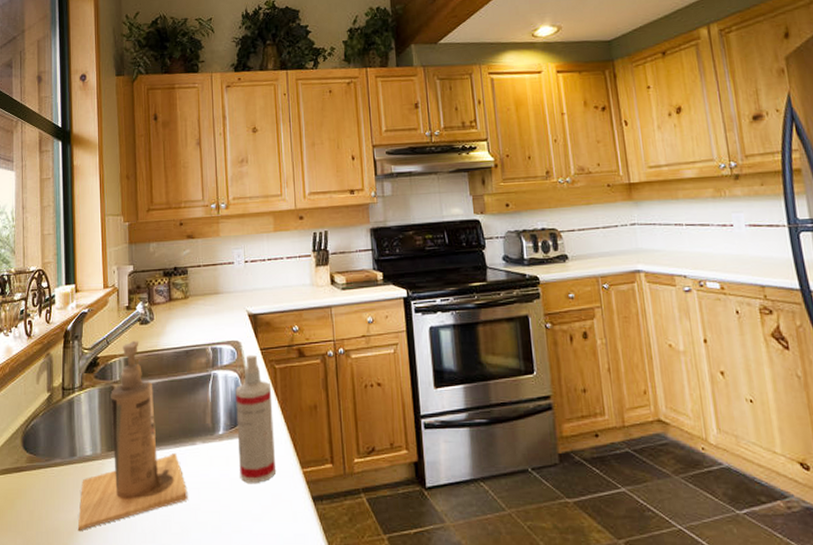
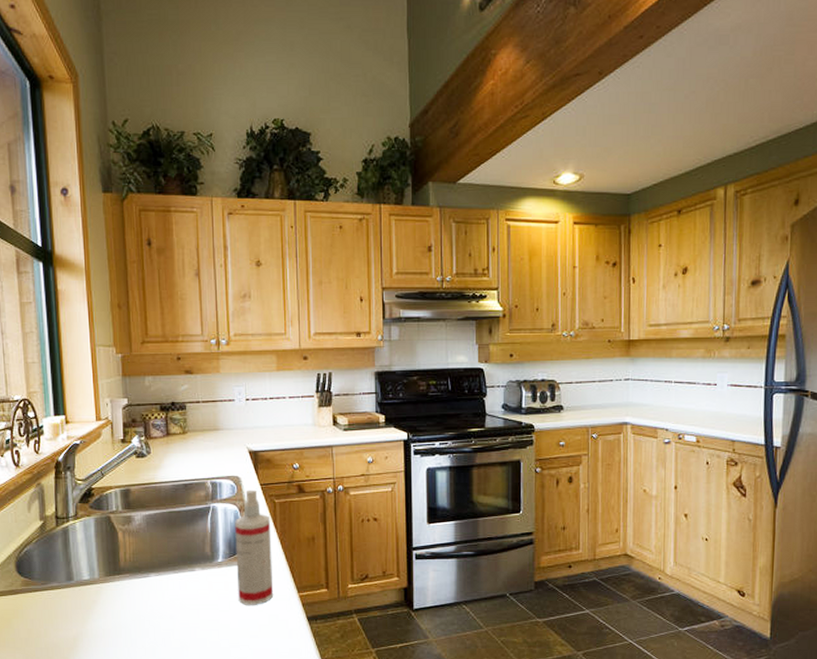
soap dispenser: present [77,341,188,530] -> none [77,474,187,646]

